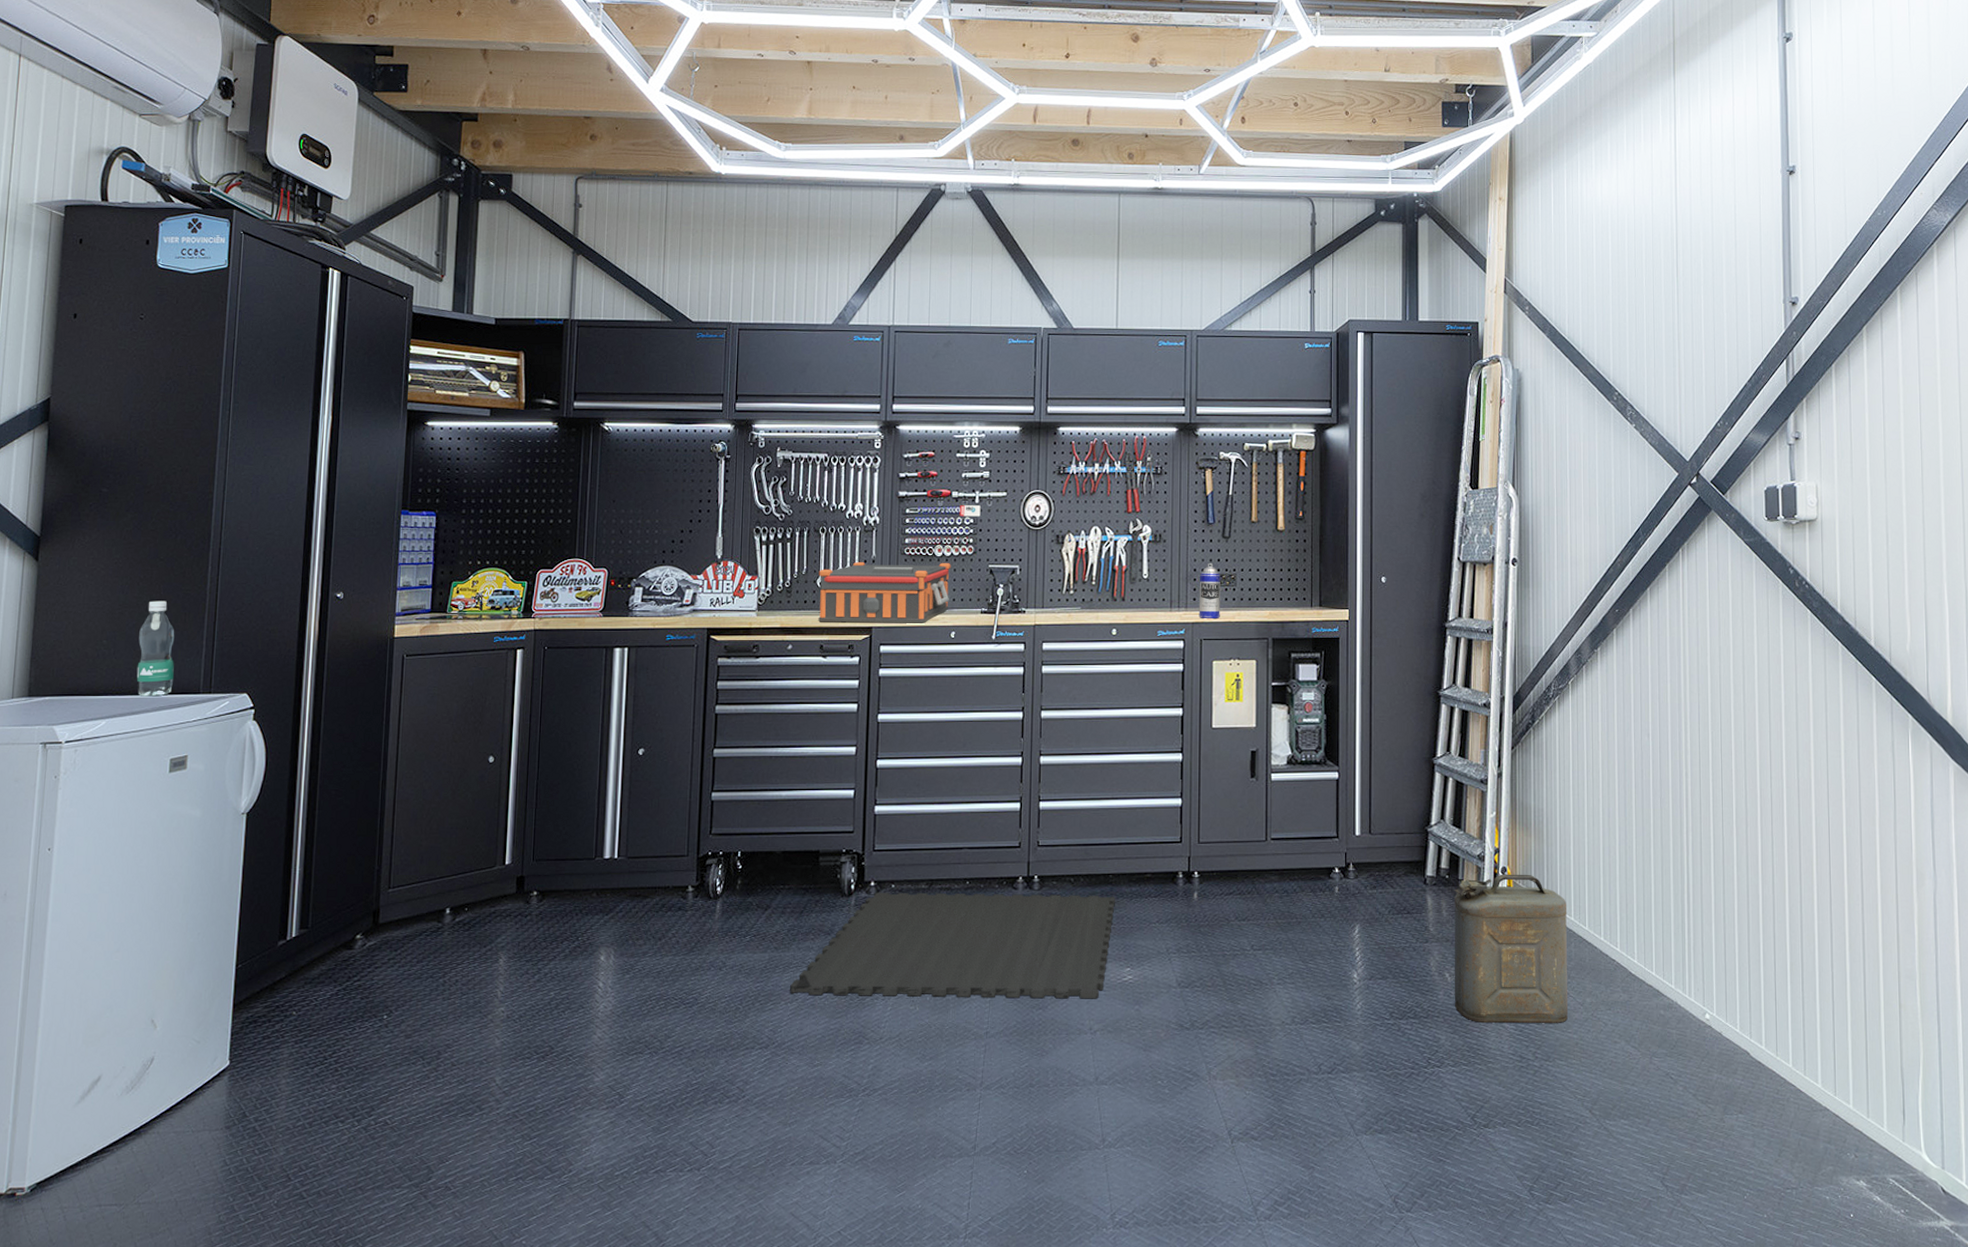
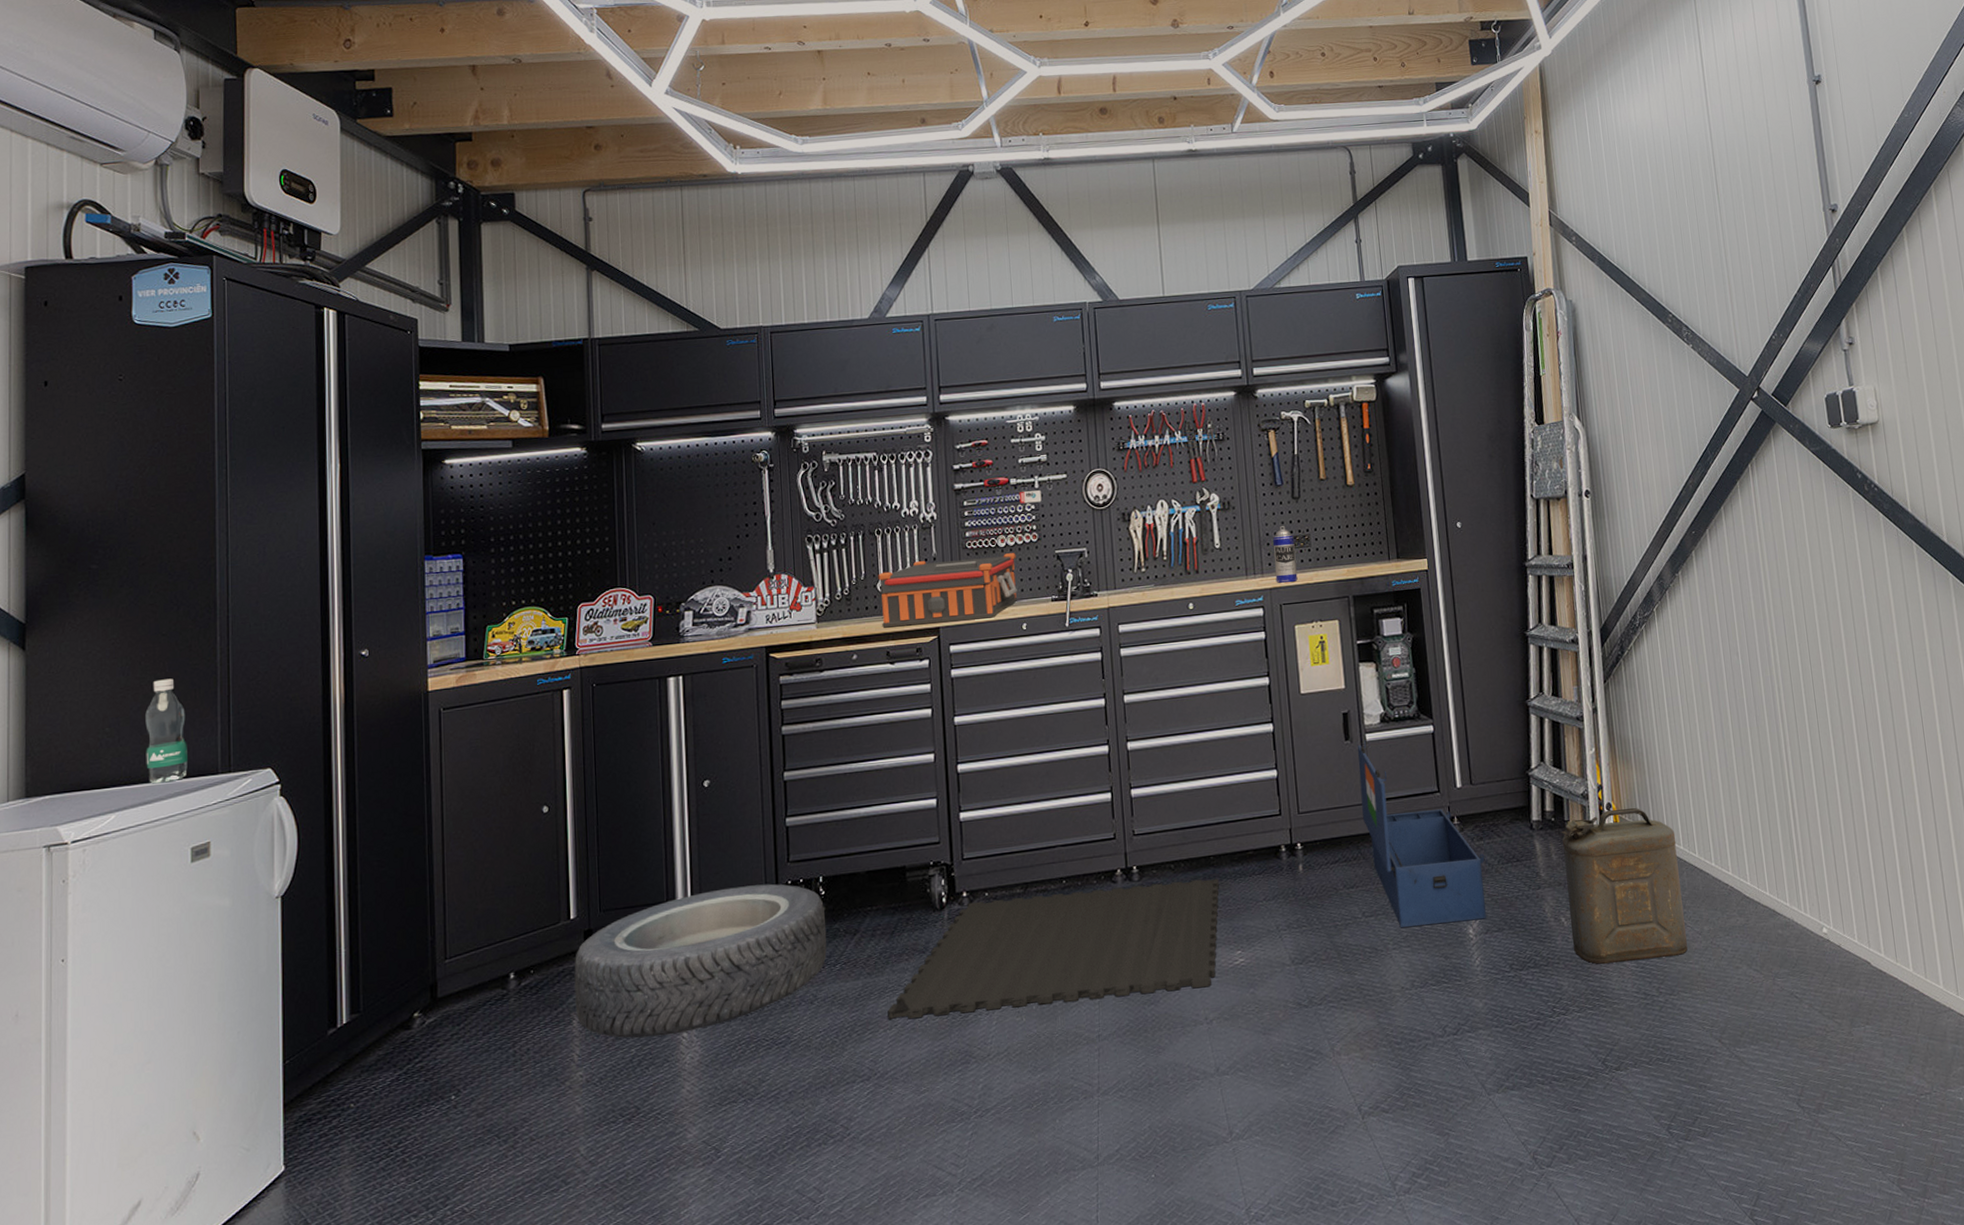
car tire: none [503,852,740,983] -> present [574,884,827,1039]
tool box: none [1261,779,1376,966] -> present [1358,740,1486,928]

